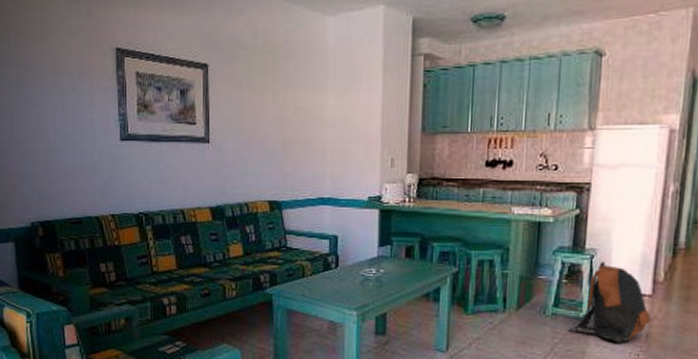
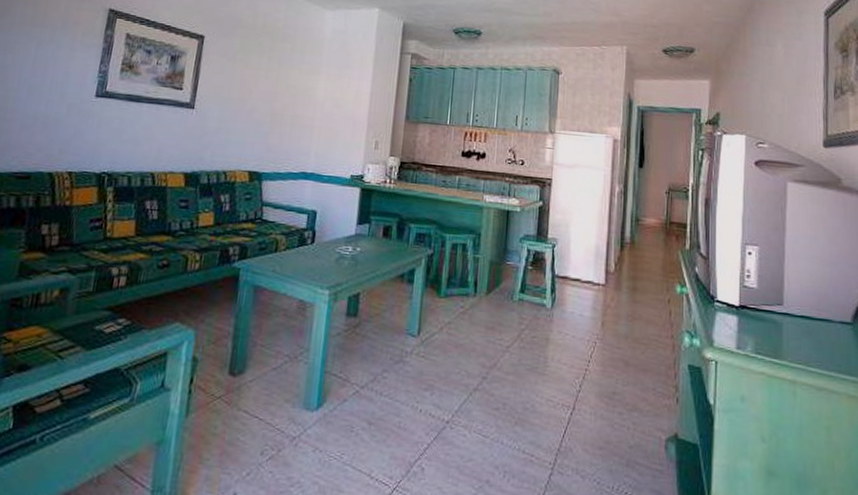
backpack: present [568,260,652,343] -> none [534,250,606,330]

